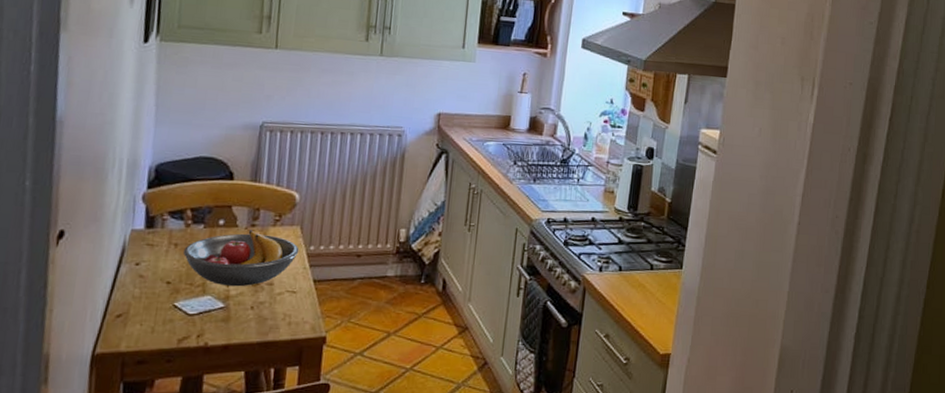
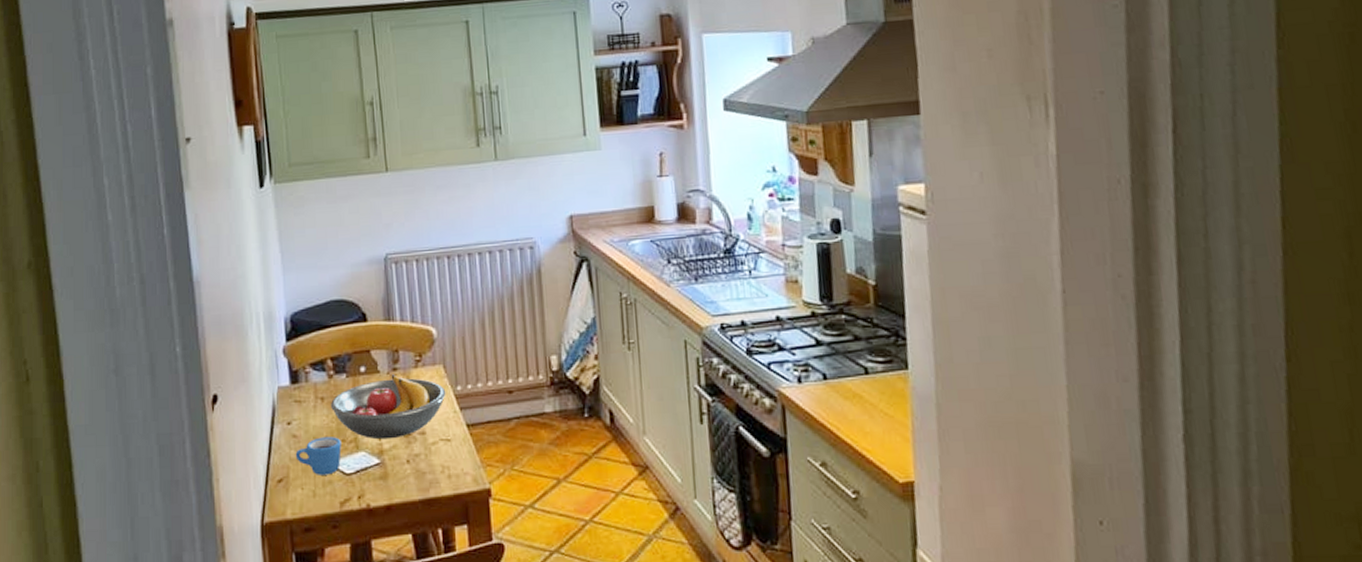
mug: none [139,279,189,314] -> present [295,437,341,475]

